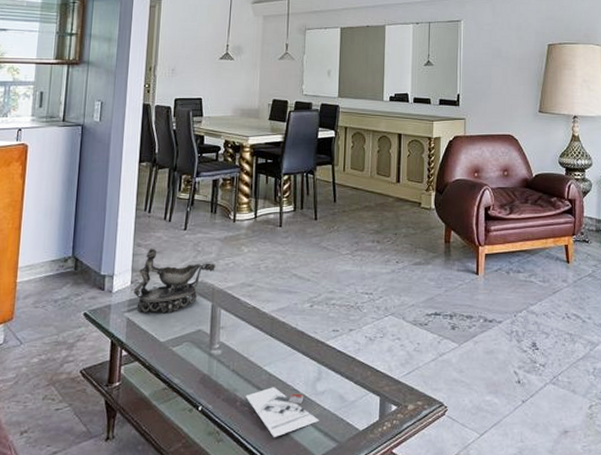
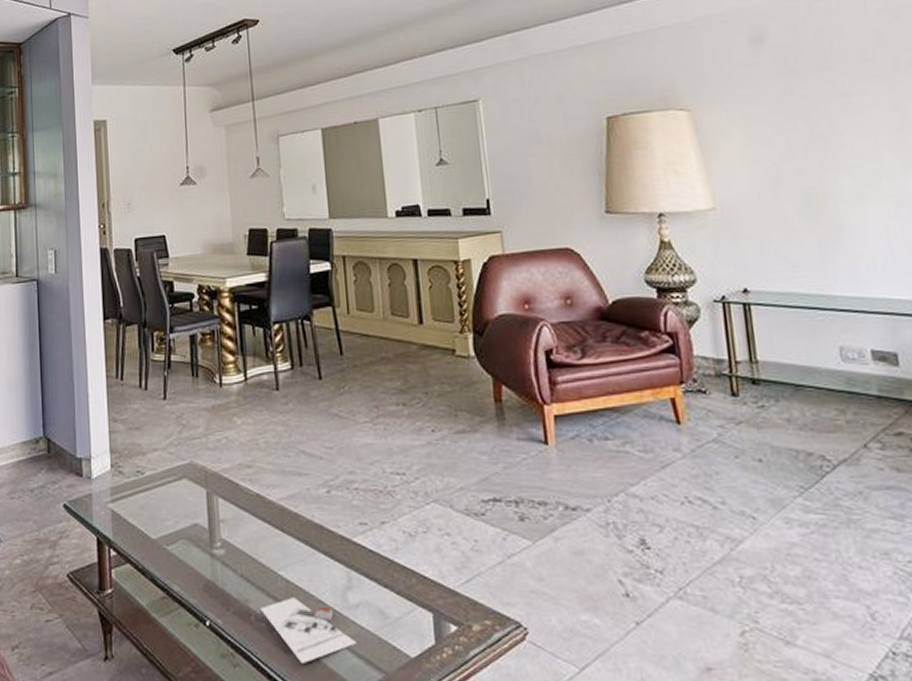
decorative bowl: present [134,248,216,312] -> none [115,423,205,503]

